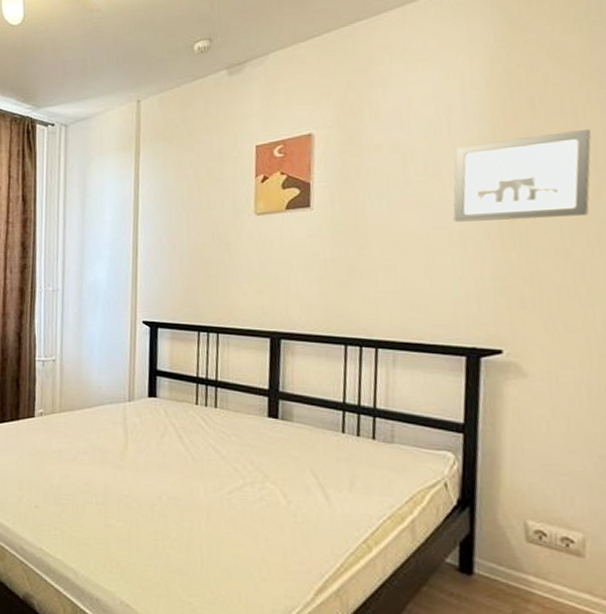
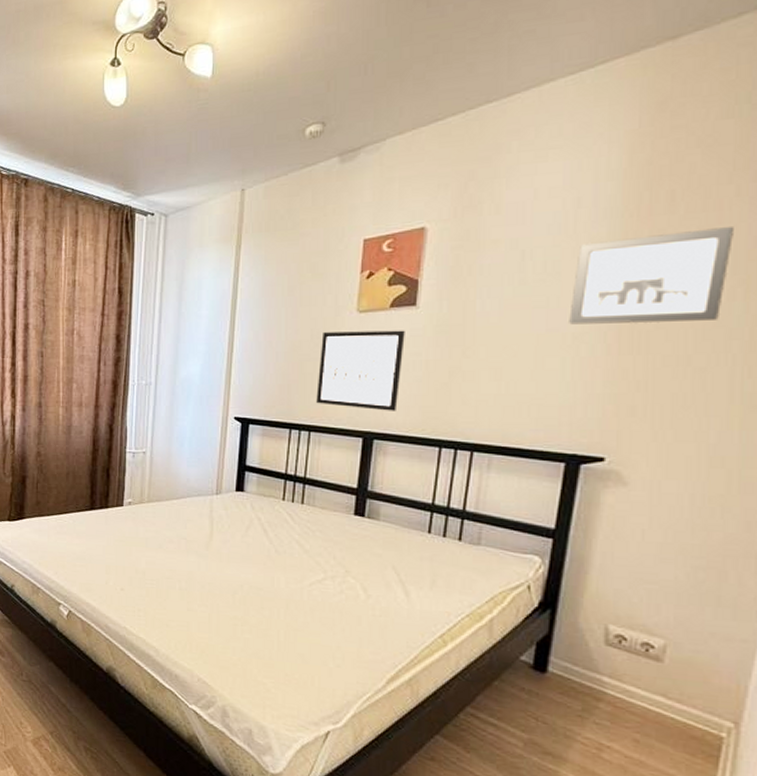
wall art: none [221,231,303,311] -> present [316,330,405,411]

